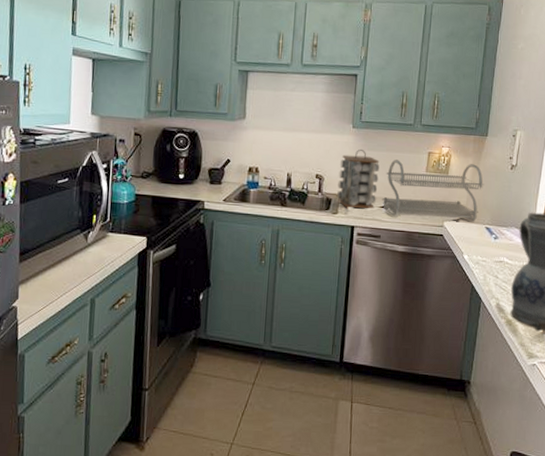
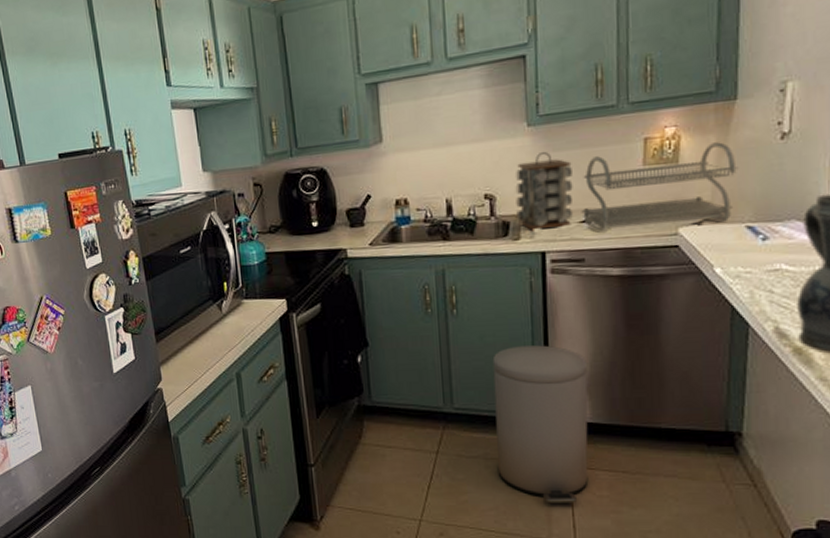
pedal bin: none [298,299,373,433] -> present [492,345,589,503]

